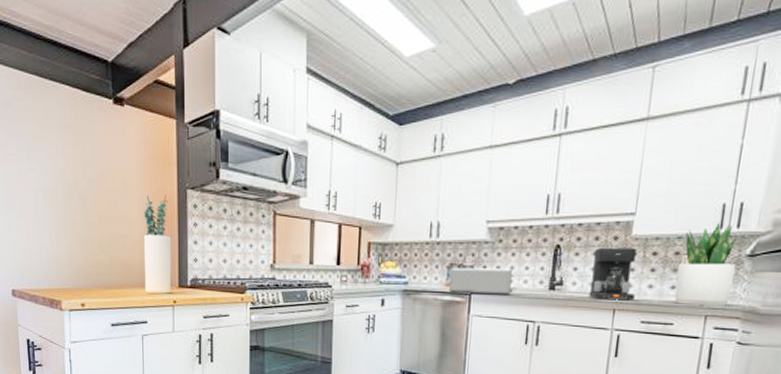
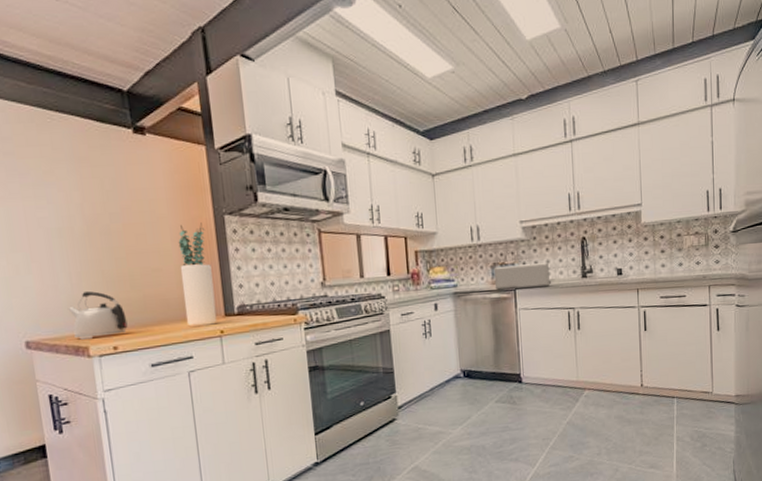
kettle: none [47,250,95,294] -> present [68,290,128,340]
coffee maker: present [588,247,637,301] -> none [615,234,652,282]
planter: present [675,223,739,307] -> none [682,206,725,278]

